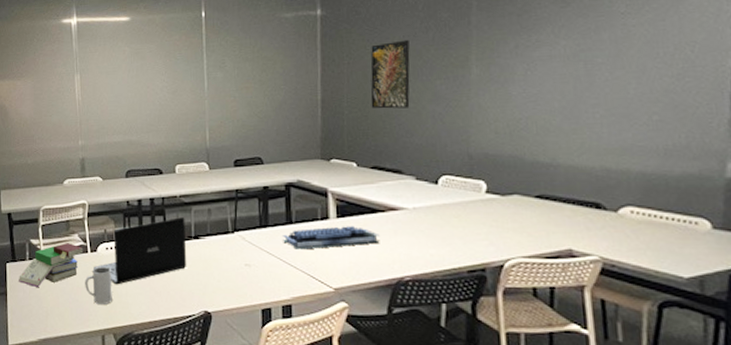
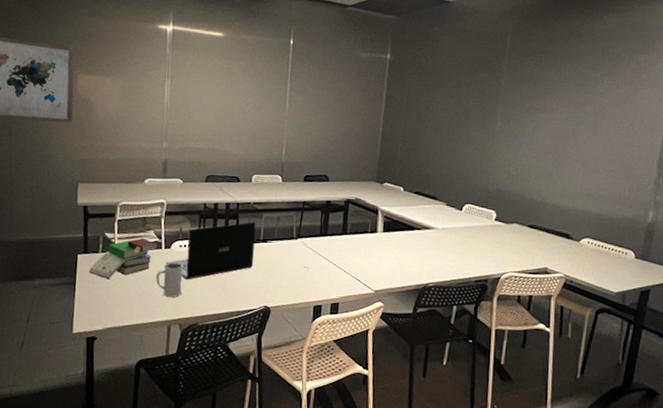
computer keyboard: present [281,226,380,250] -> none [337,239,414,257]
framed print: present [370,39,410,109] -> none [420,90,455,147]

